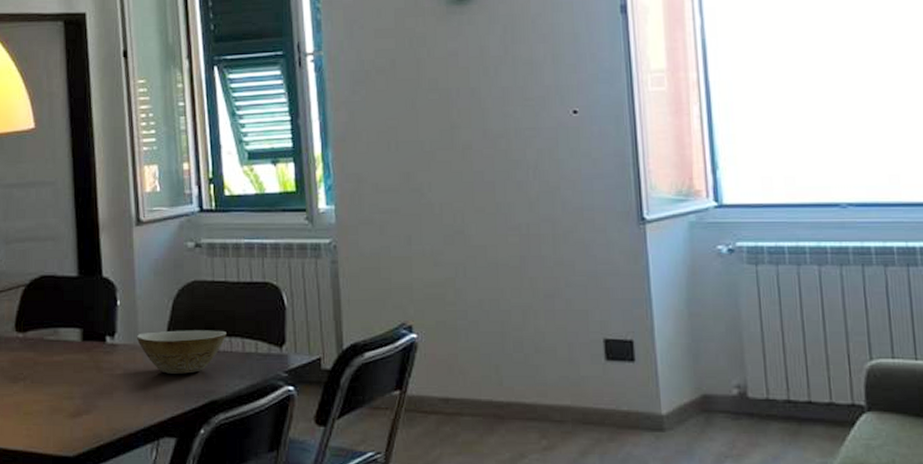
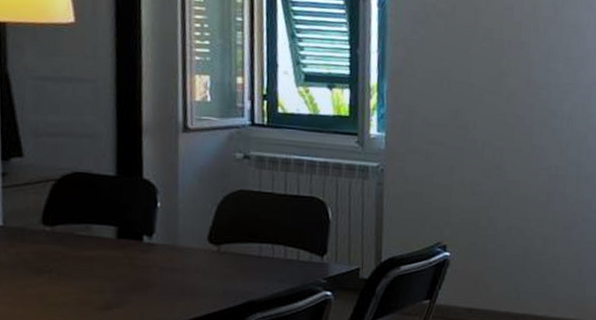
bowl: present [136,330,226,374] -> none [175,234,269,275]

